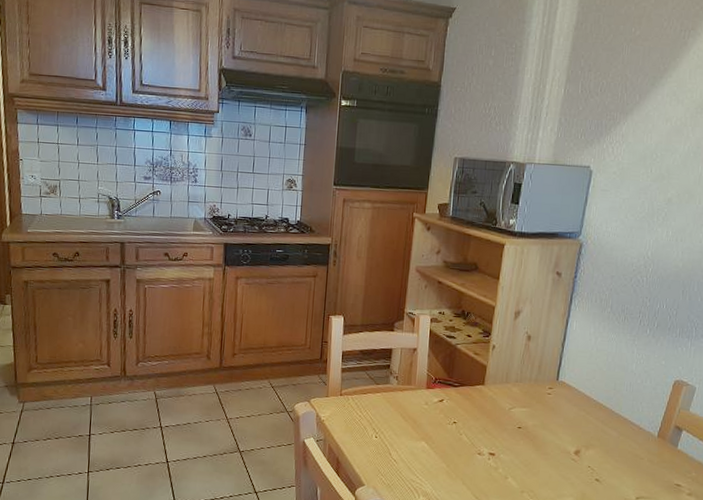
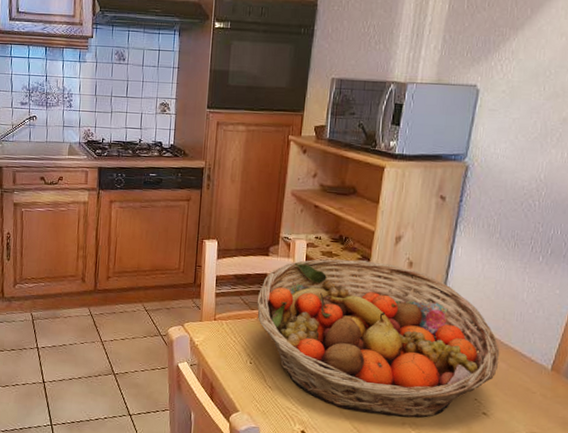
fruit basket: none [382,333,612,486] -> present [256,259,500,418]

